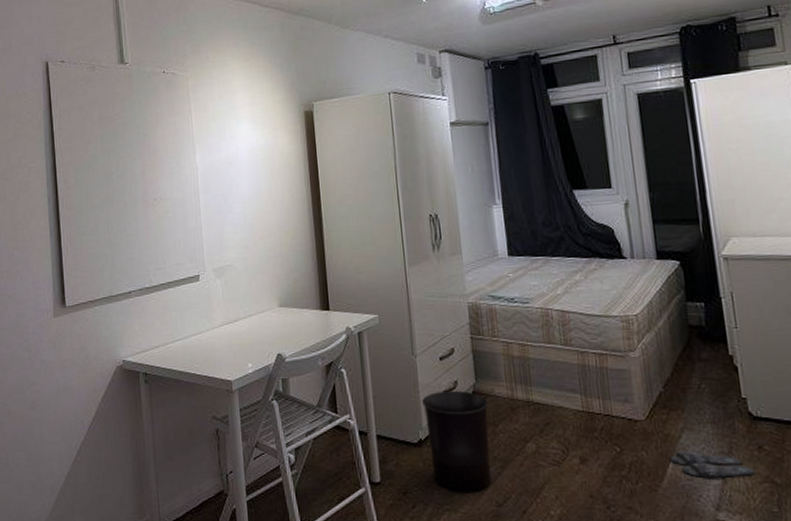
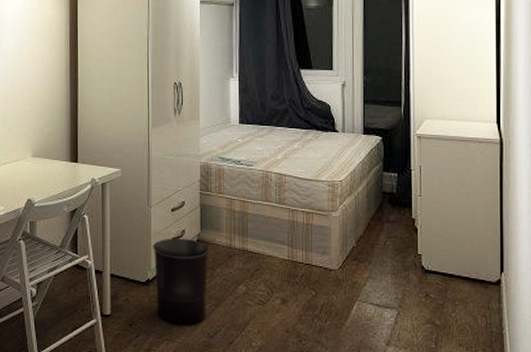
slippers: present [670,450,756,479] -> none [355,295,421,320]

